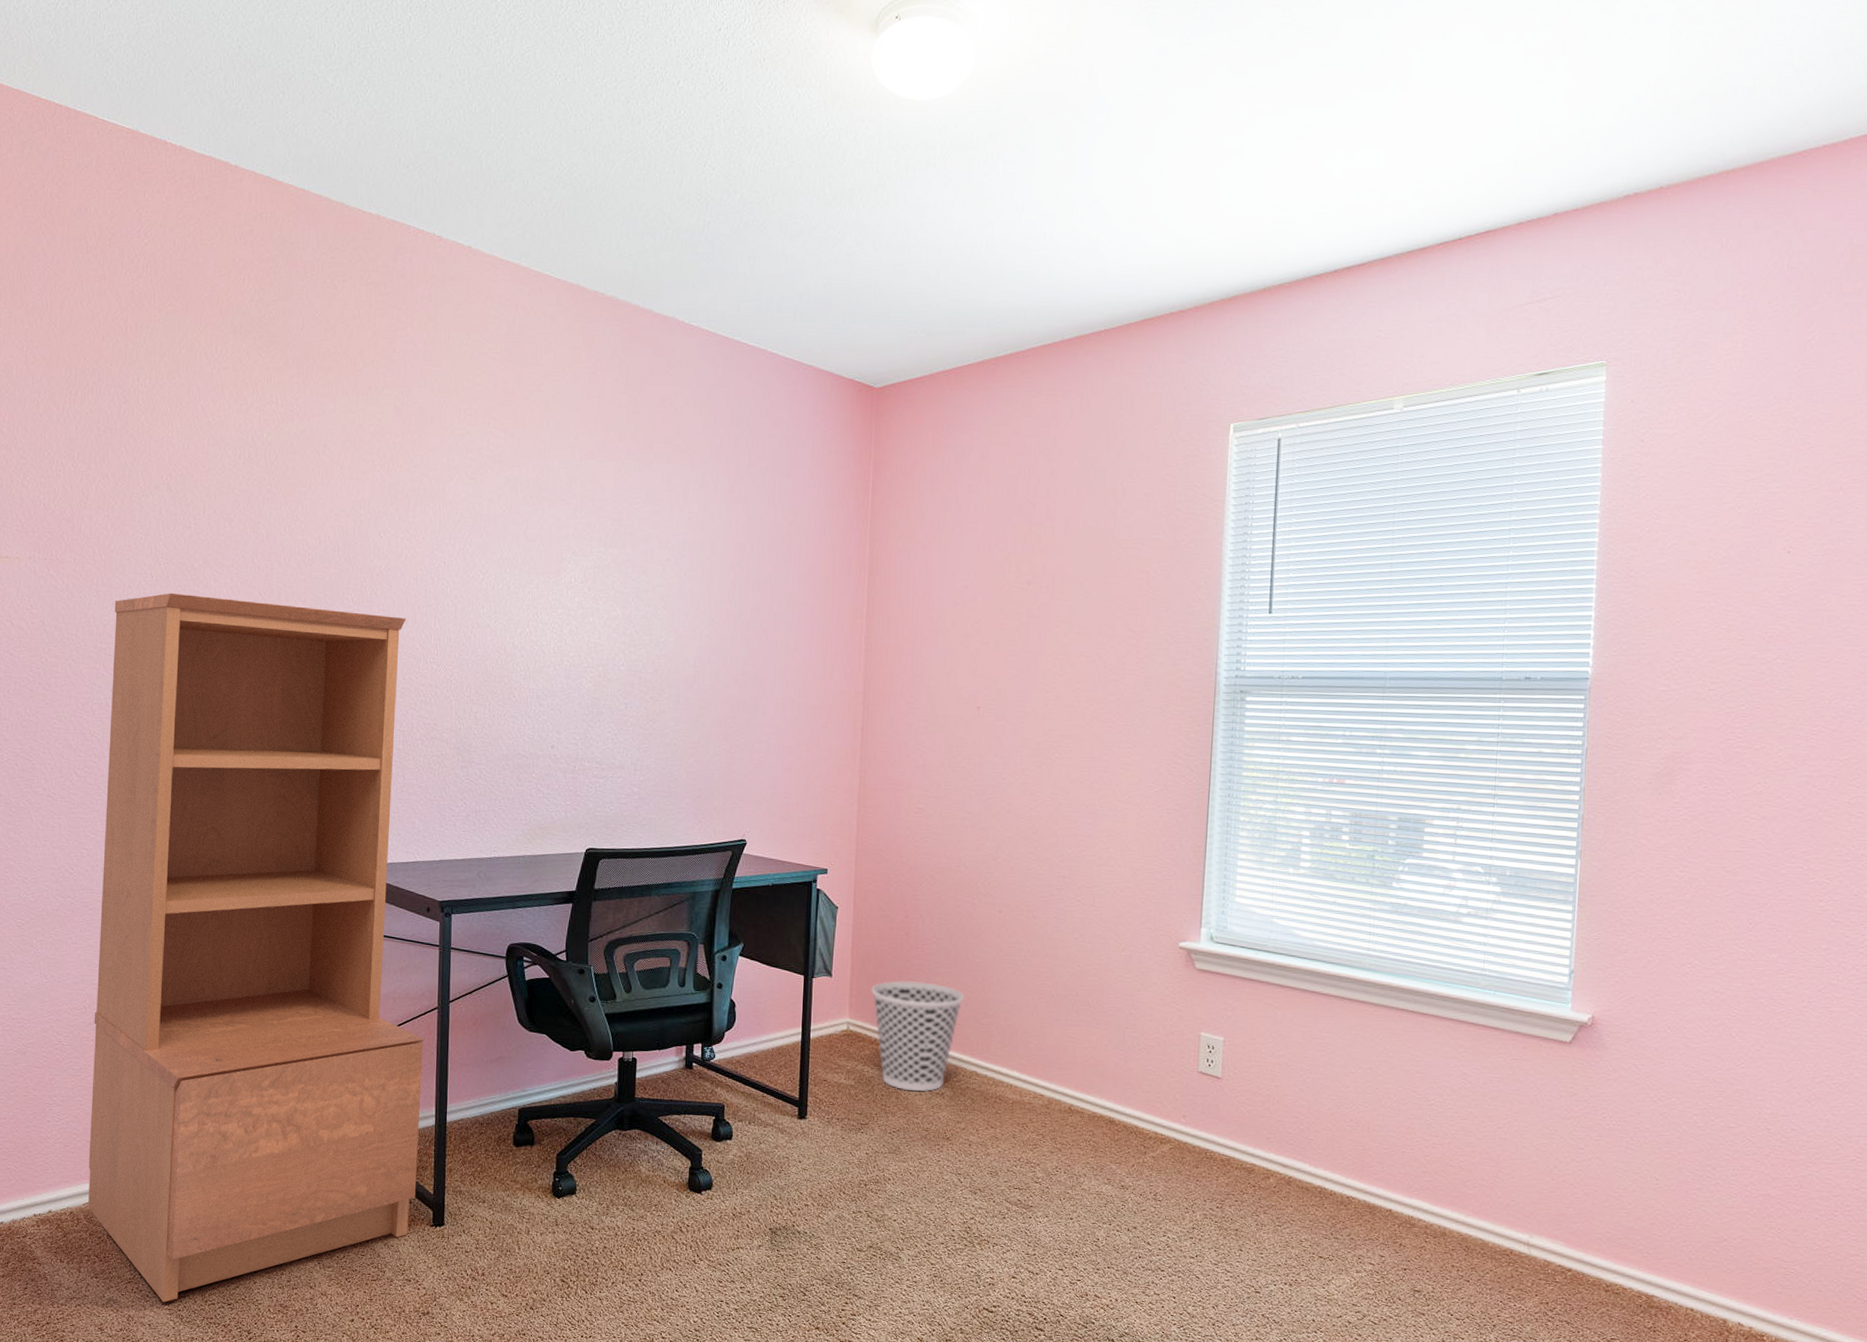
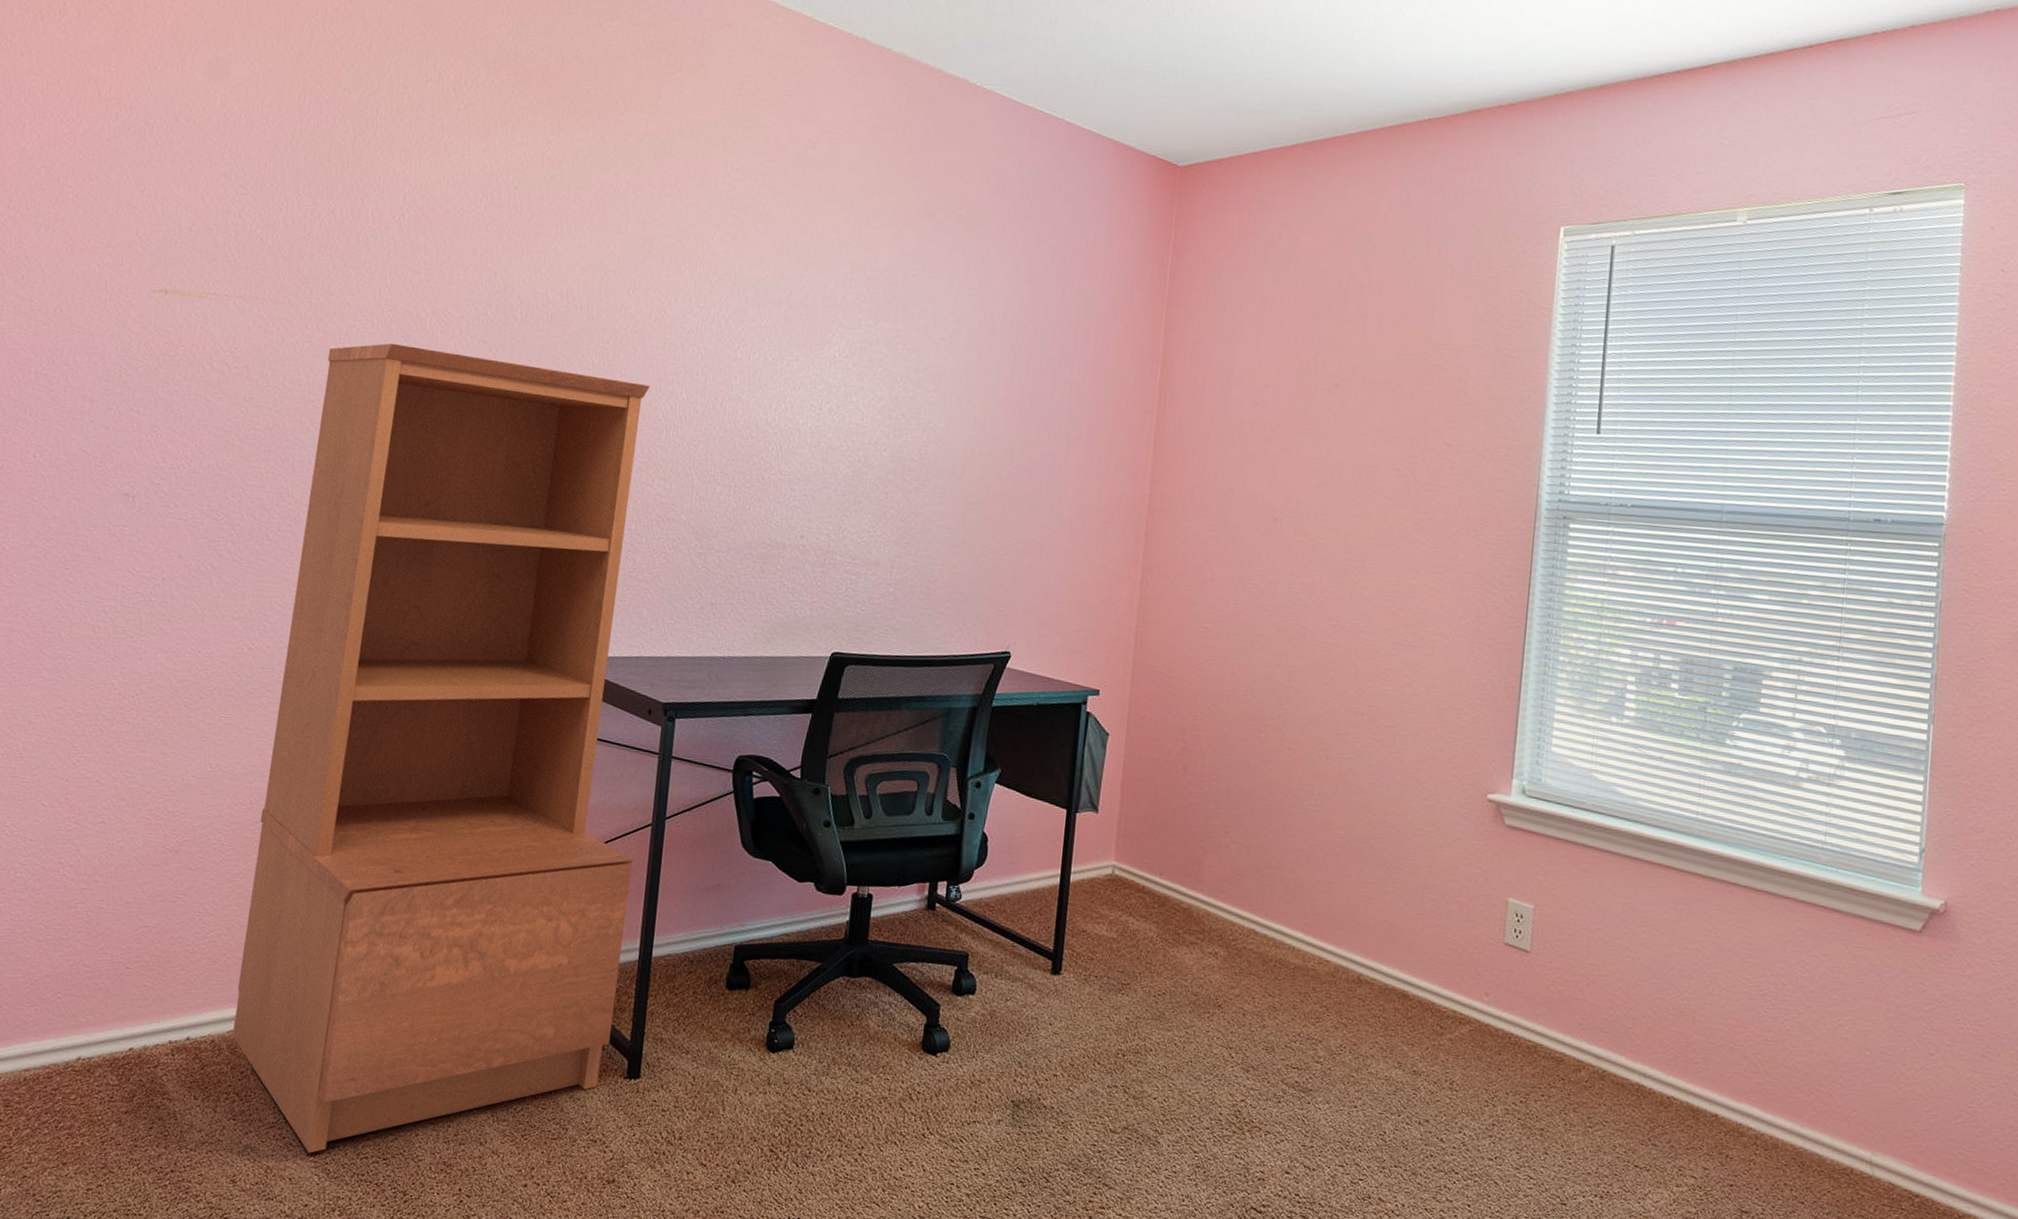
wastebasket: present [871,980,964,1091] -> none [1141,820,1245,950]

